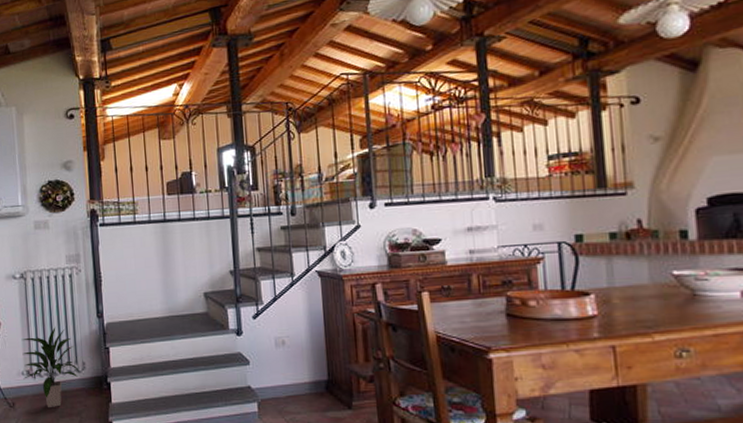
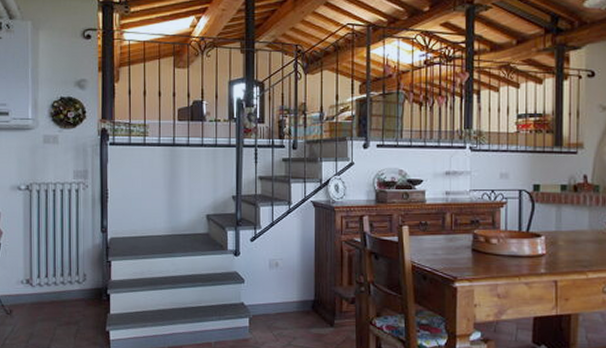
indoor plant: present [21,326,79,408] -> none [22,238,80,317]

